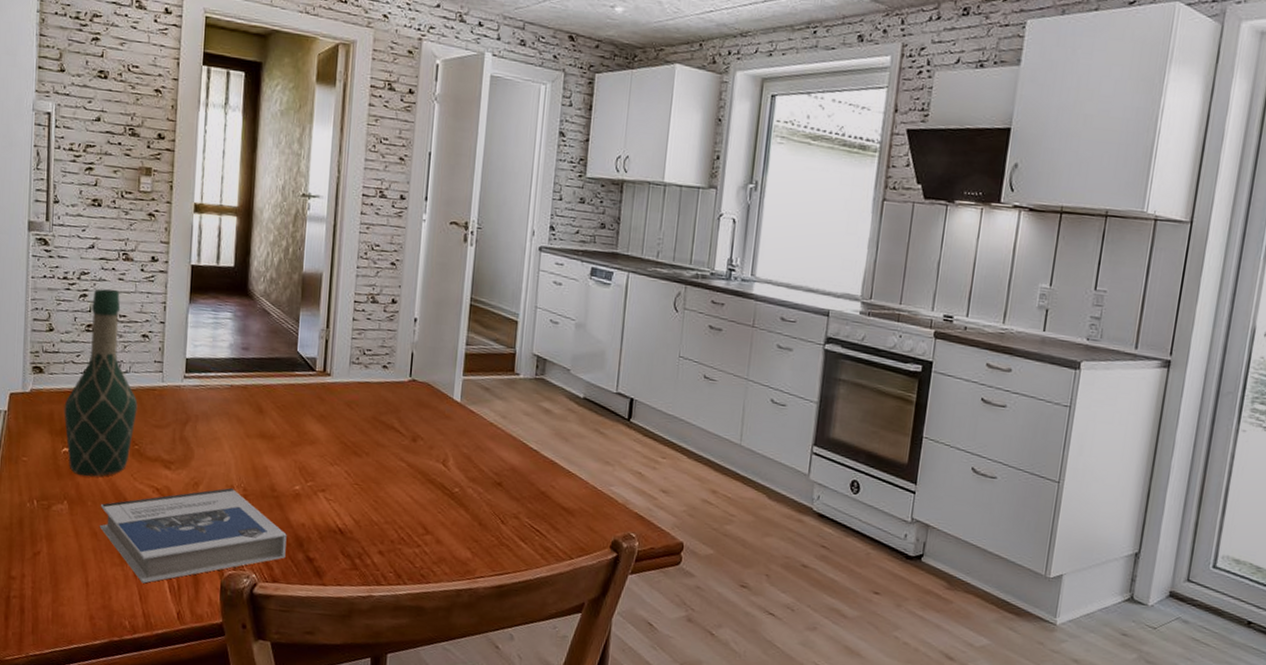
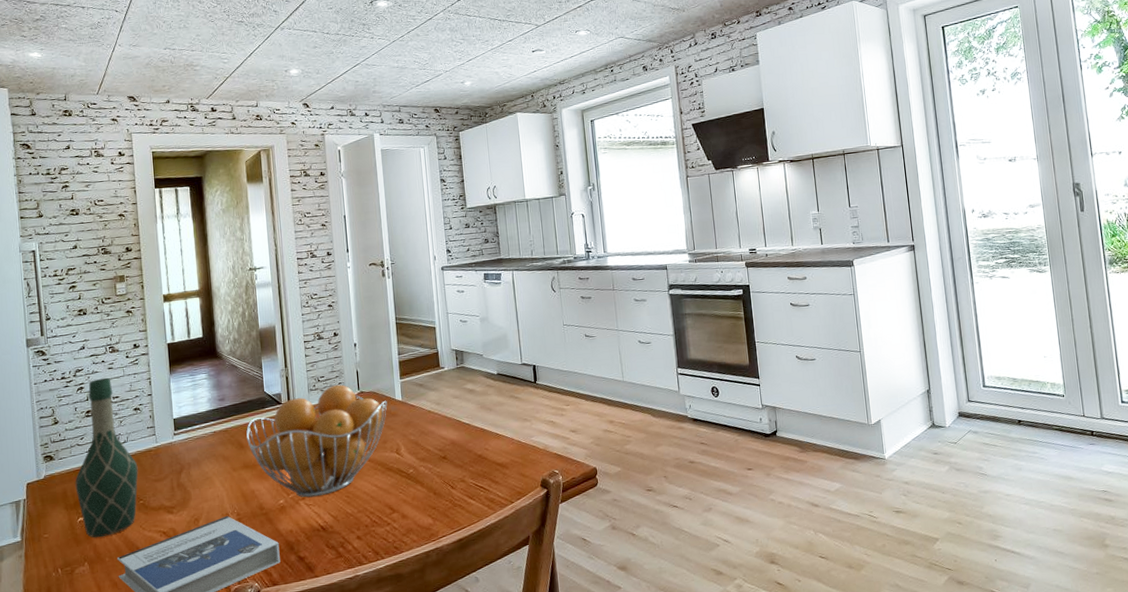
fruit basket: none [268,363,442,493] -> present [246,384,387,498]

